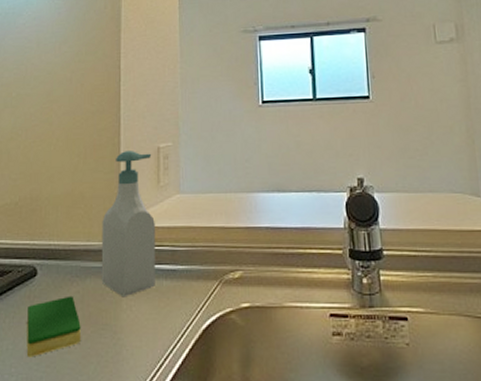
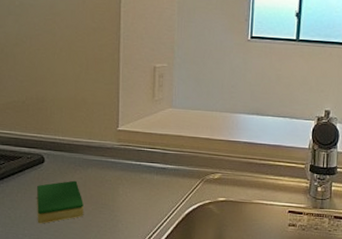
soap bottle: present [101,150,155,298] -> none [101,66,149,186]

